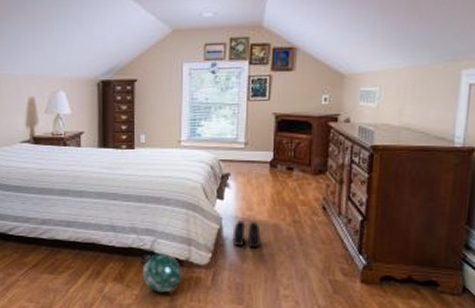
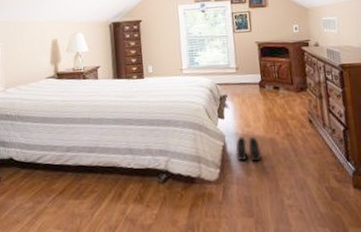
ball: present [142,253,183,293] -> none [159,171,197,211]

